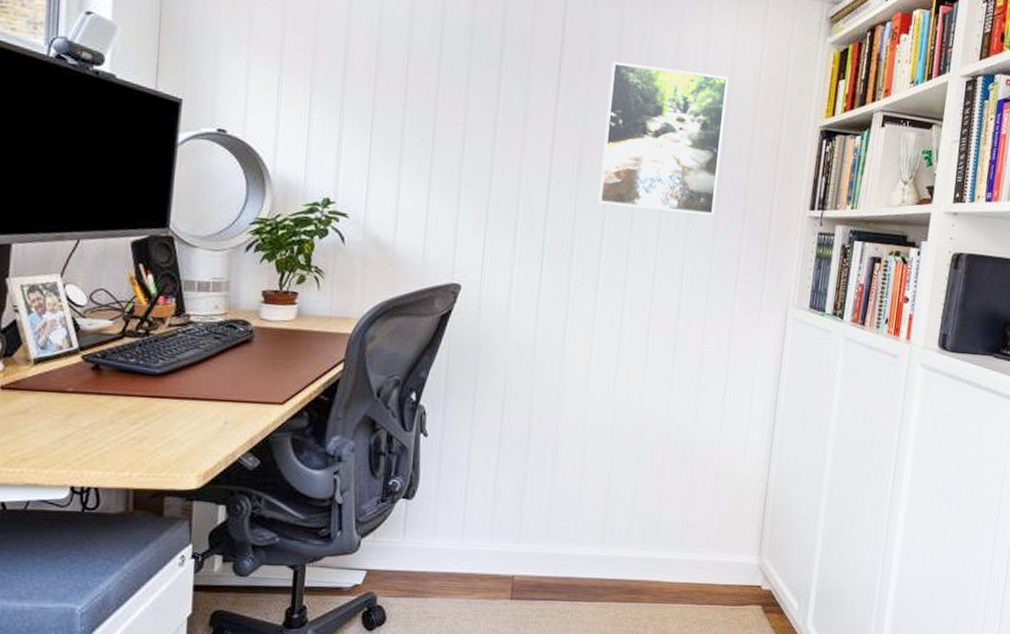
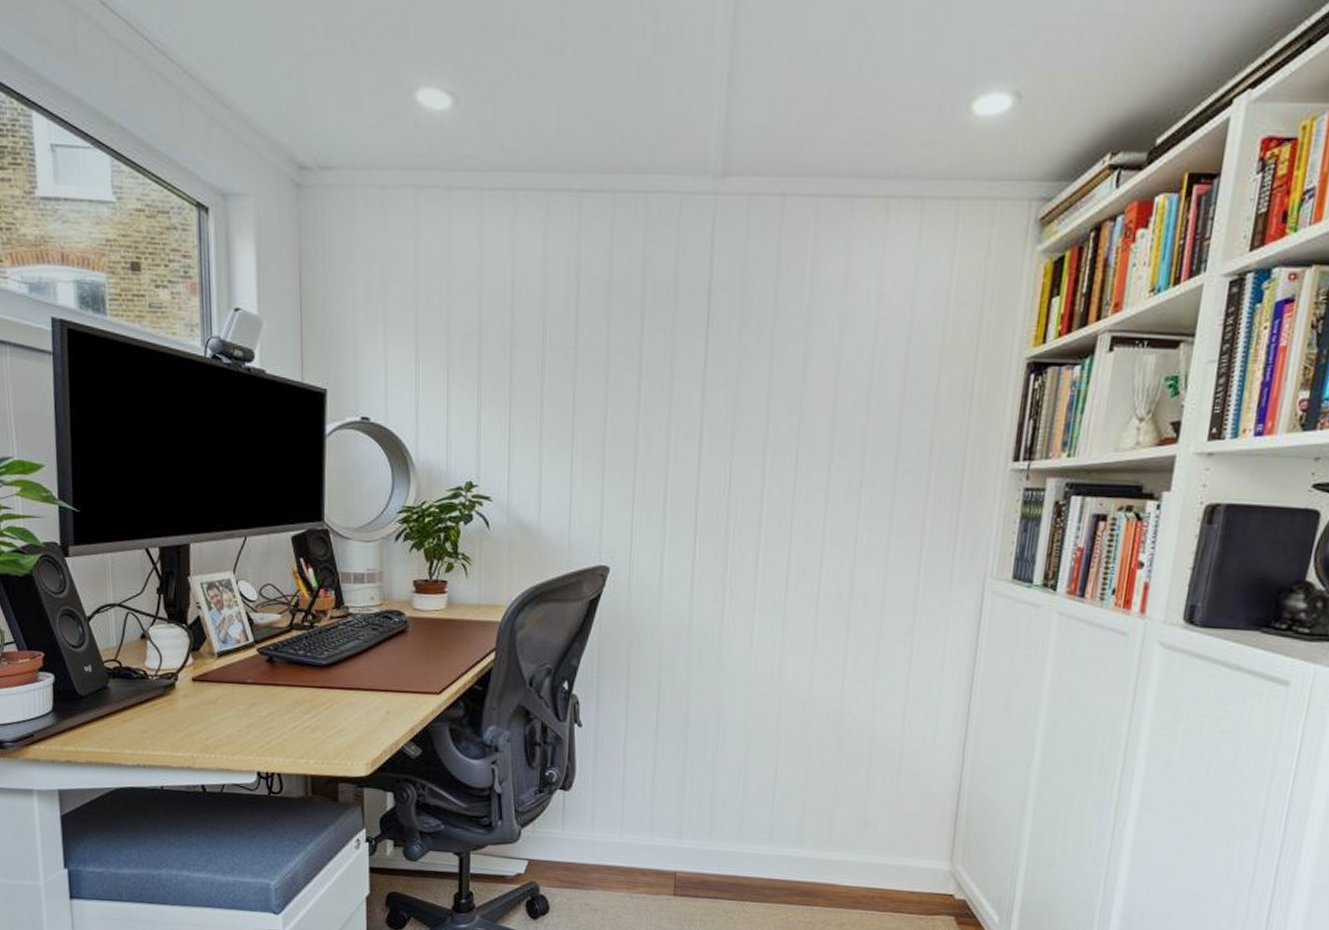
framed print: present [598,61,729,216] -> none [755,303,909,476]

